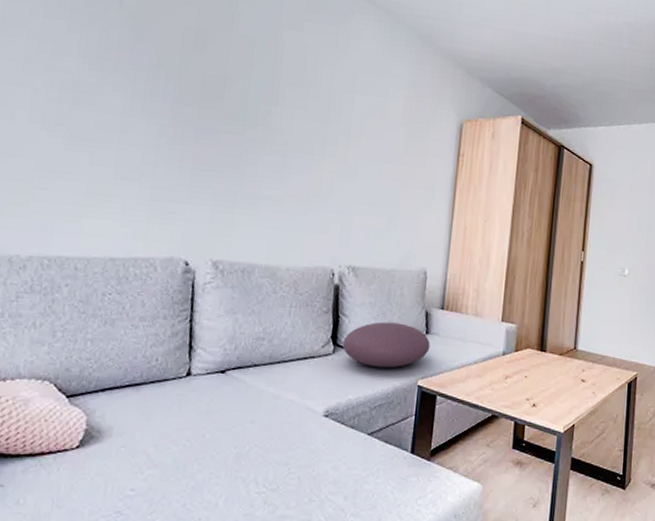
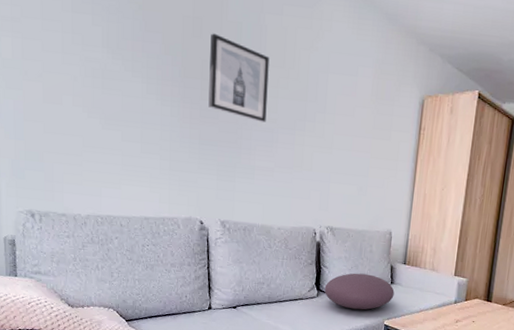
wall art: none [207,47,286,146] -> present [208,33,270,123]

